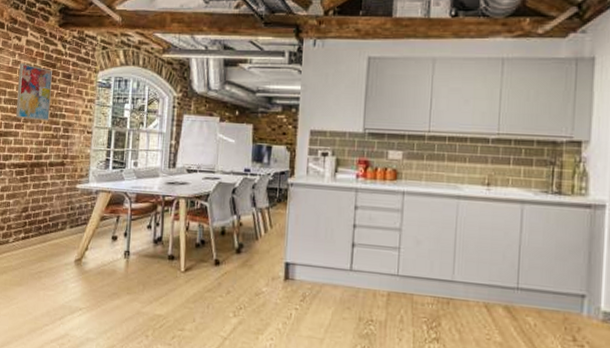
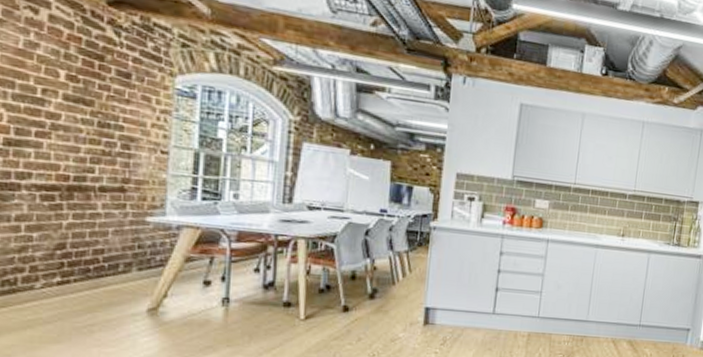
wall art: present [15,63,52,121] -> none [35,46,99,132]

